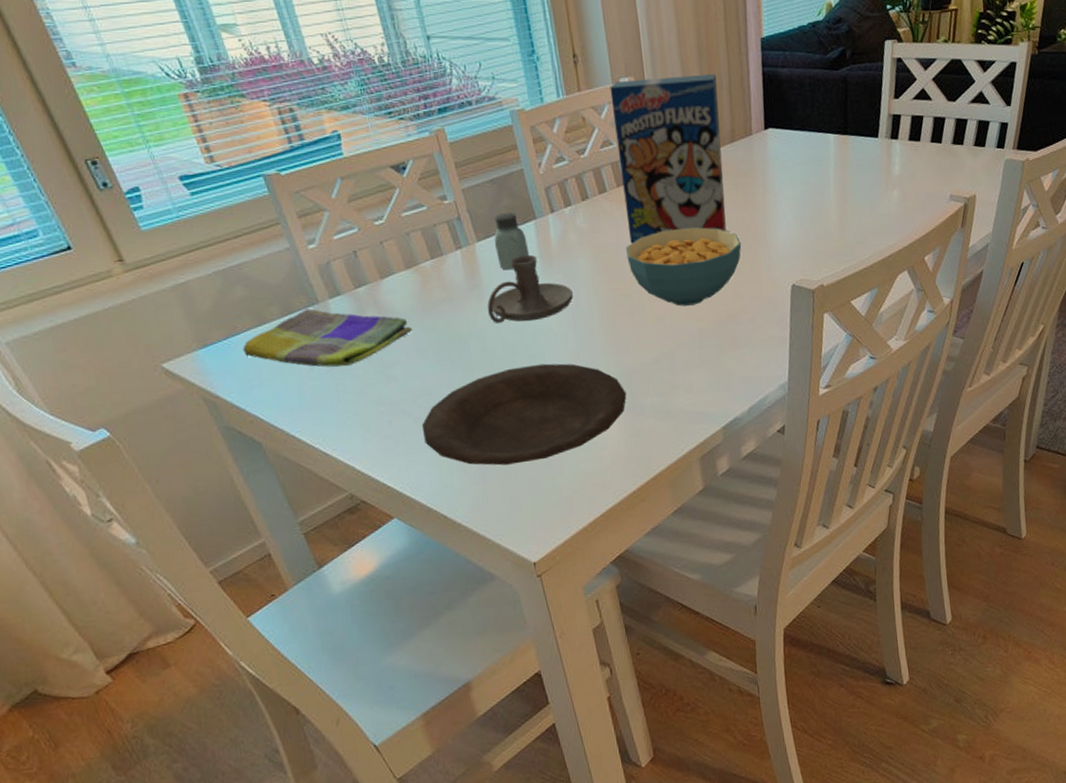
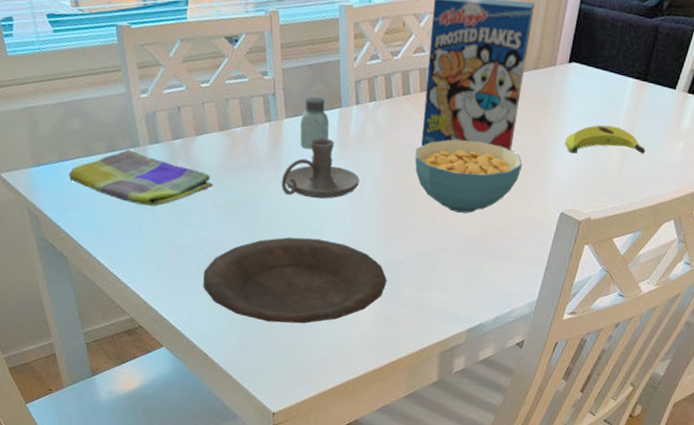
banana: none [779,186,863,223] -> present [564,125,646,155]

